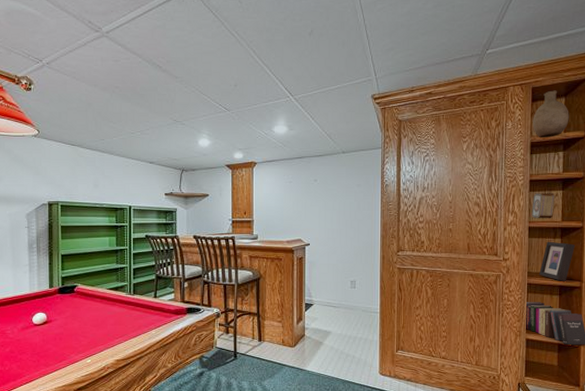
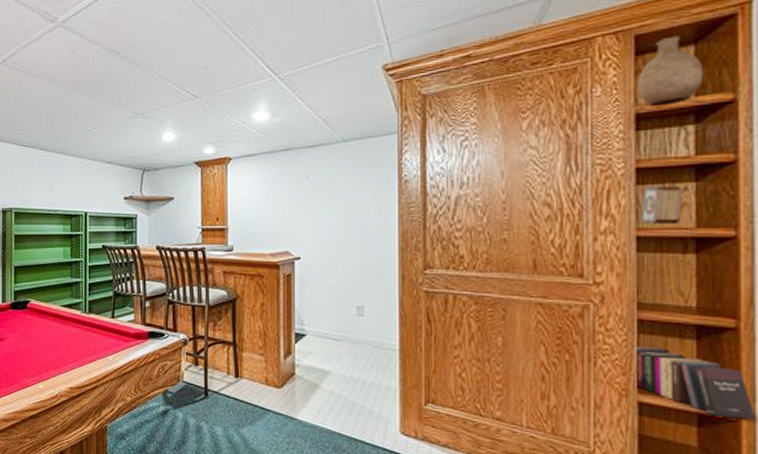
picture frame: present [539,241,575,281] -> none [658,257,722,319]

